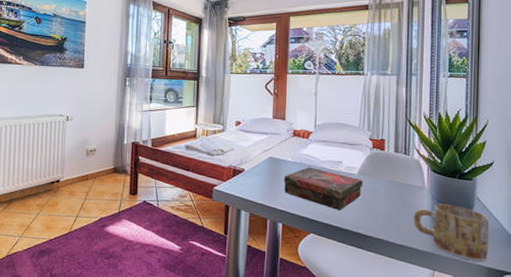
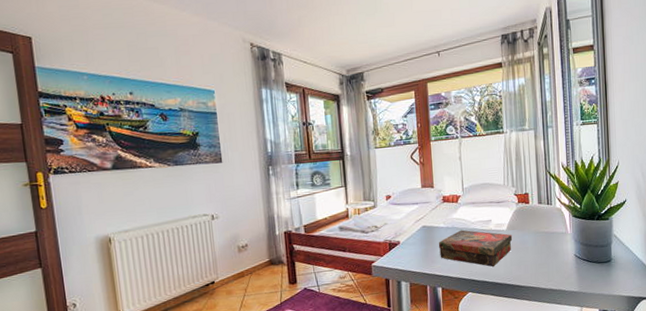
mug: present [413,203,489,261] -> none [560,244,627,293]

